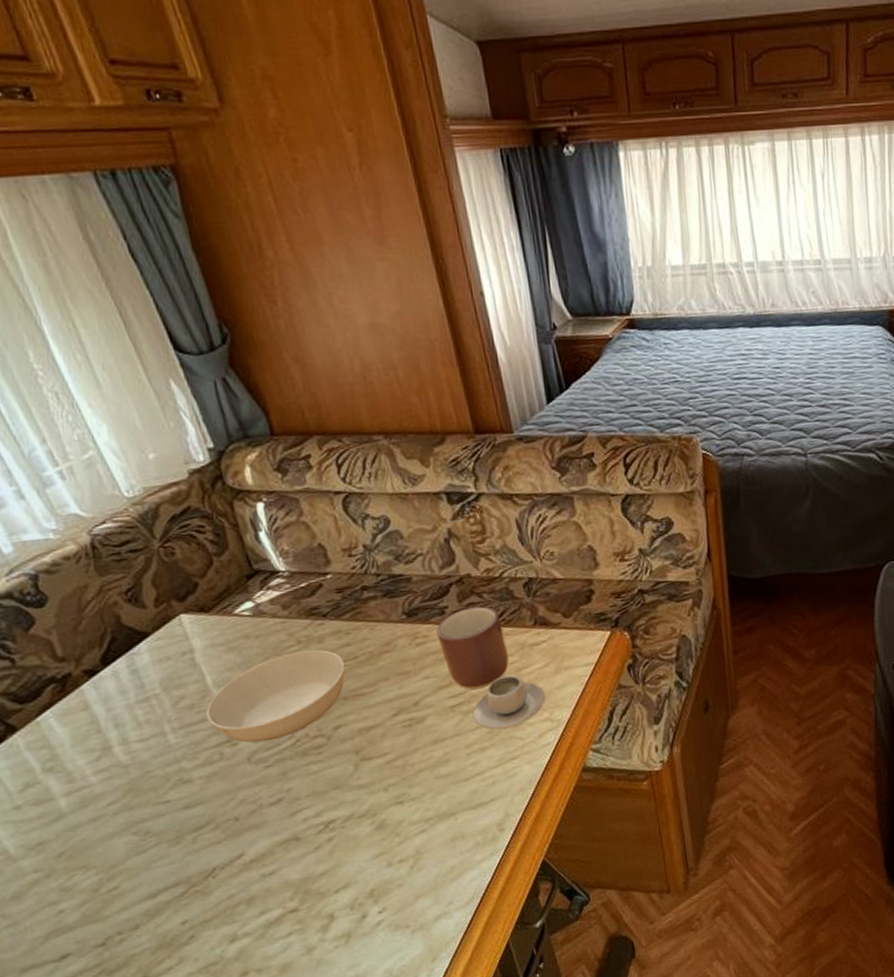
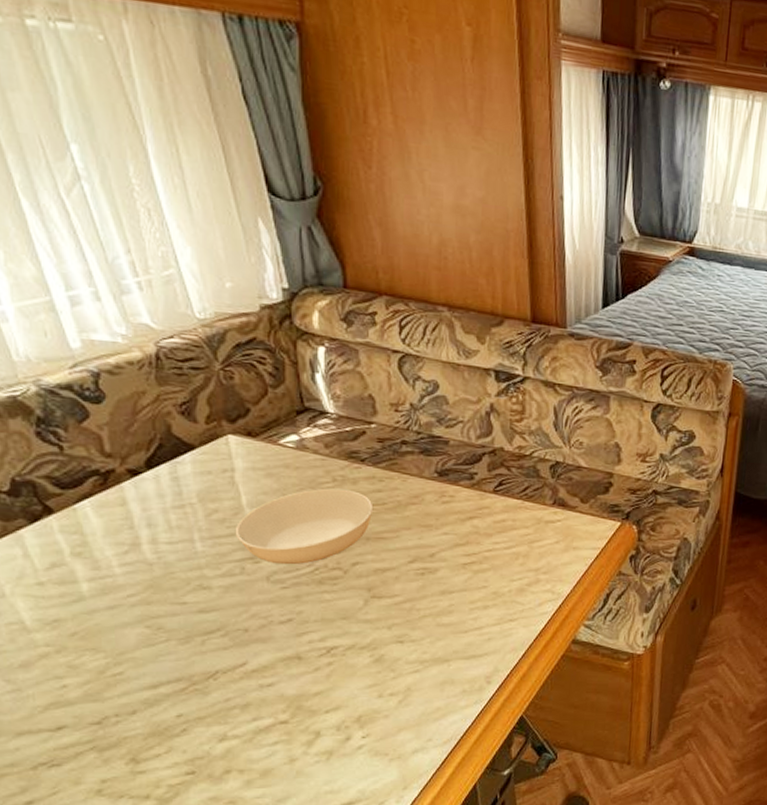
mug: present [436,606,509,690] -> none [463,477,525,553]
teacup: present [472,674,545,730] -> none [482,544,551,592]

